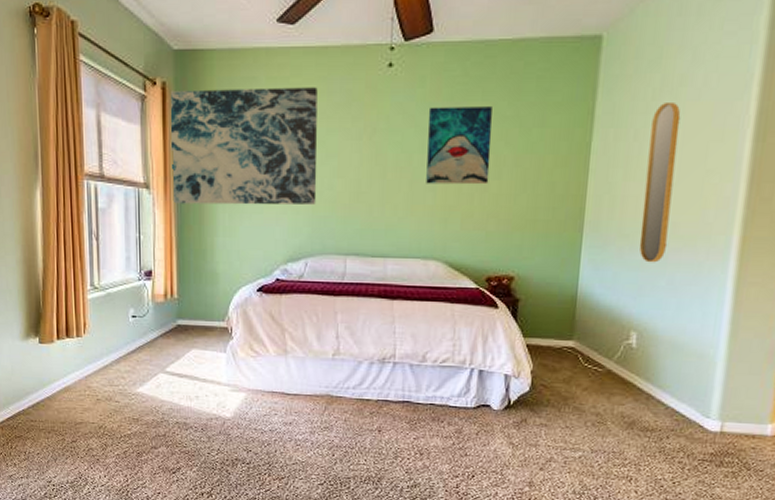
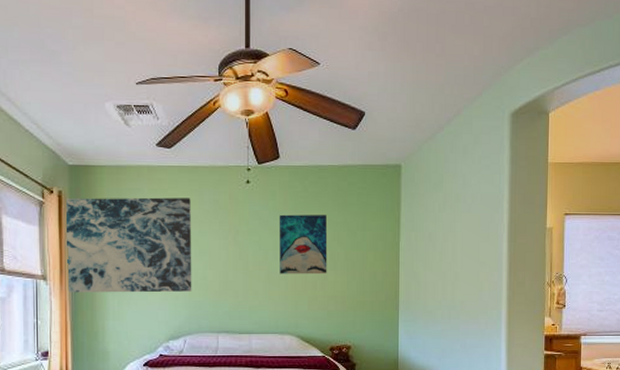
home mirror: present [639,103,681,263] -> none [439,214,459,332]

